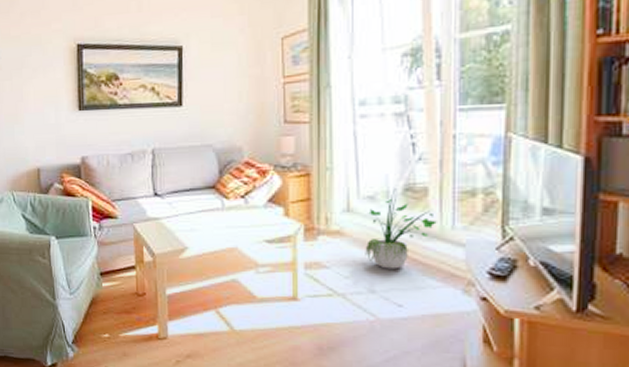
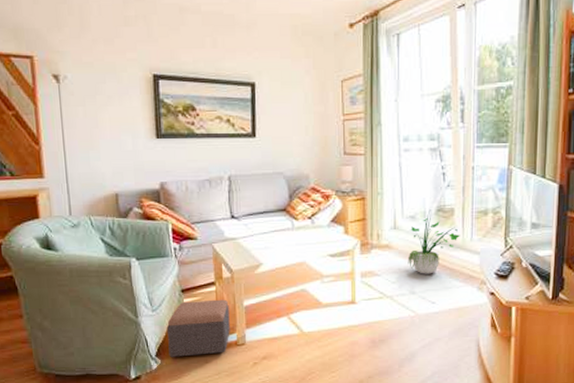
footstool: none [85,285,151,347] -> present [167,299,230,357]

